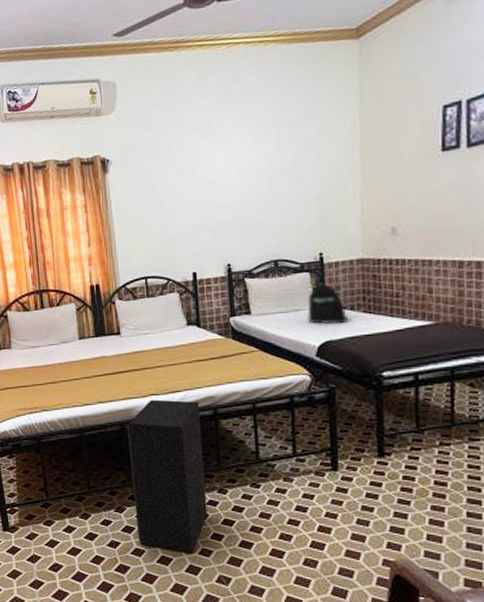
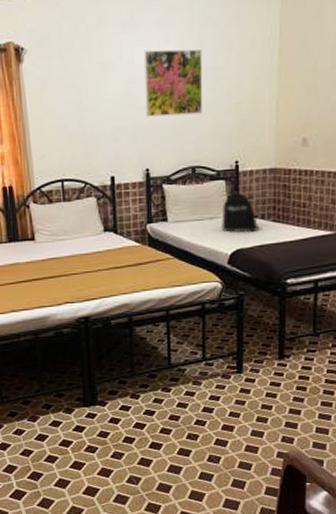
speaker: present [127,399,208,553] -> none [41,307,120,457]
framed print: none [222,149,283,215] -> present [143,49,203,117]

